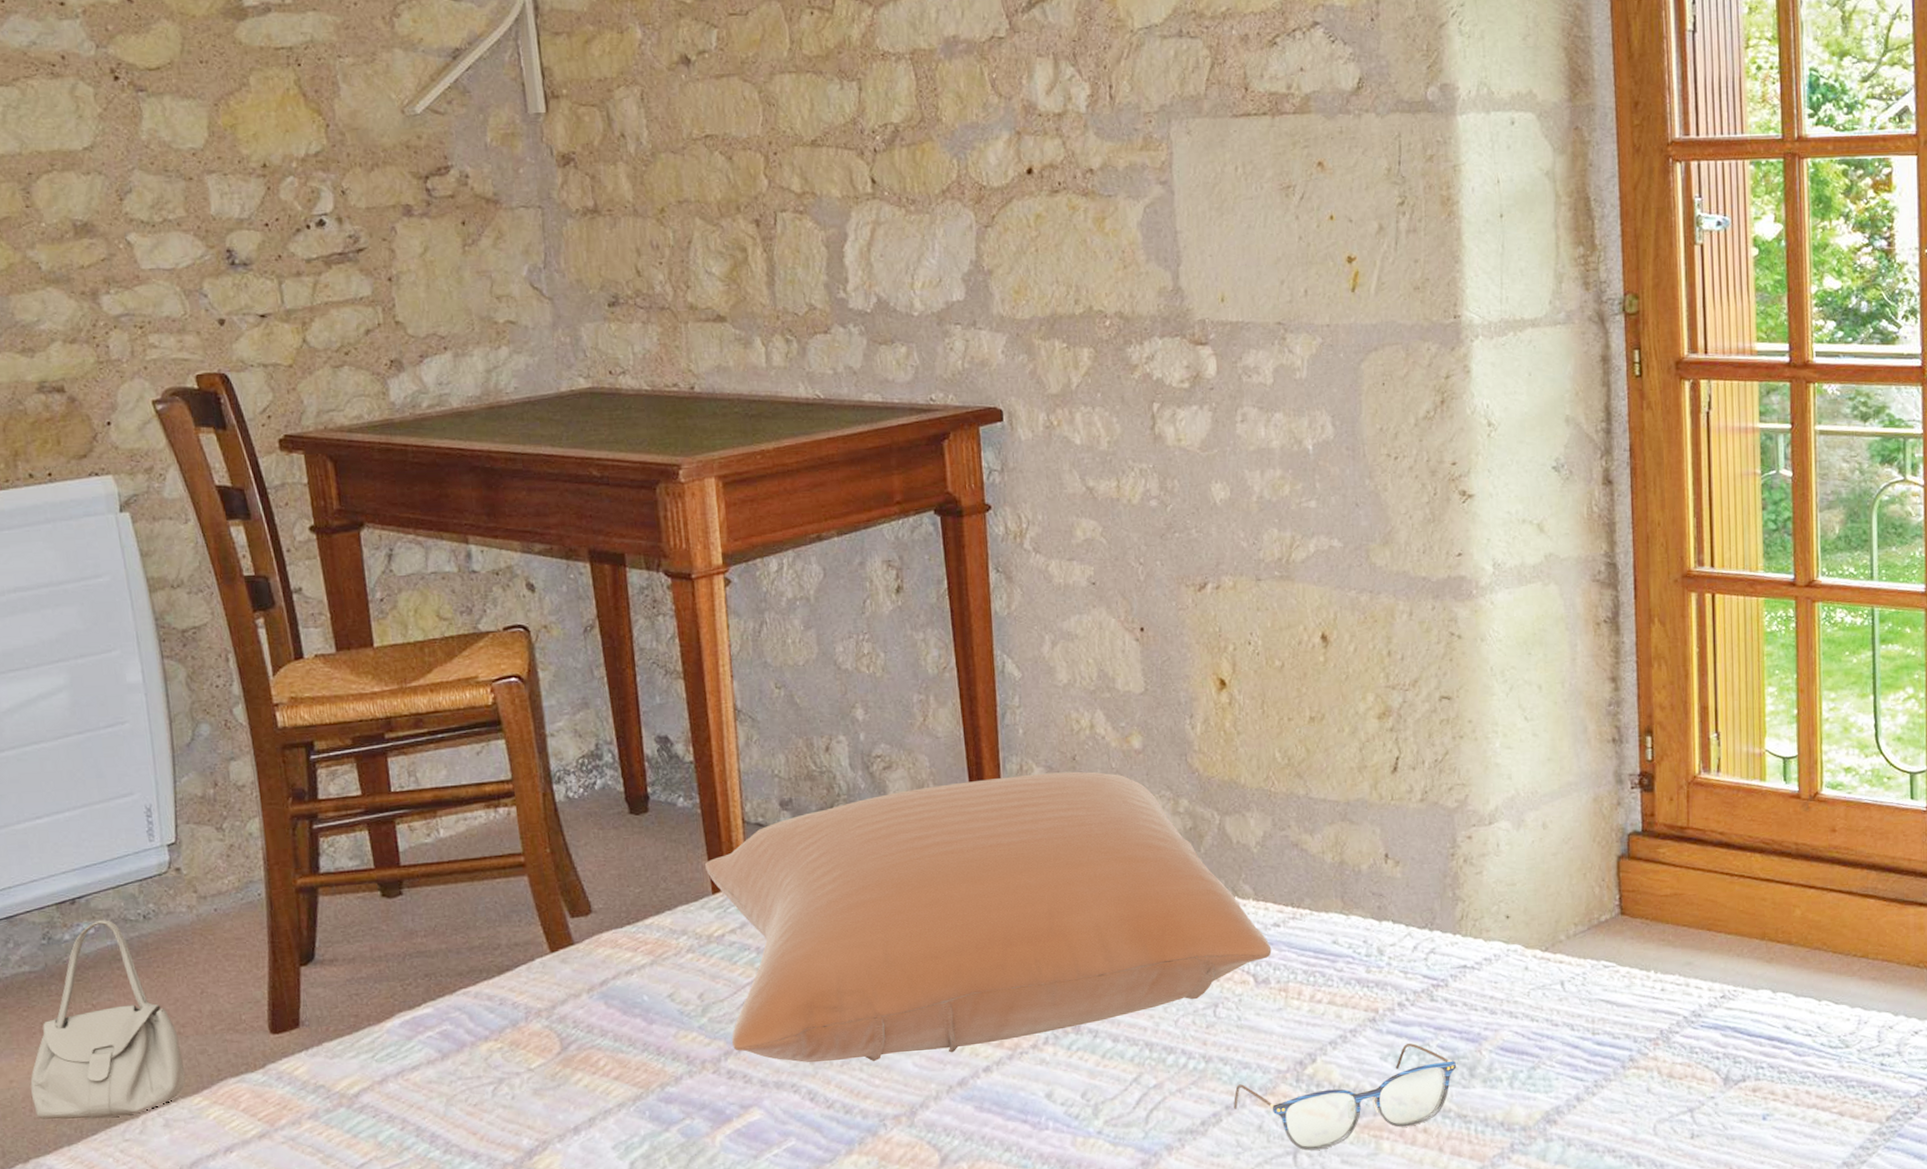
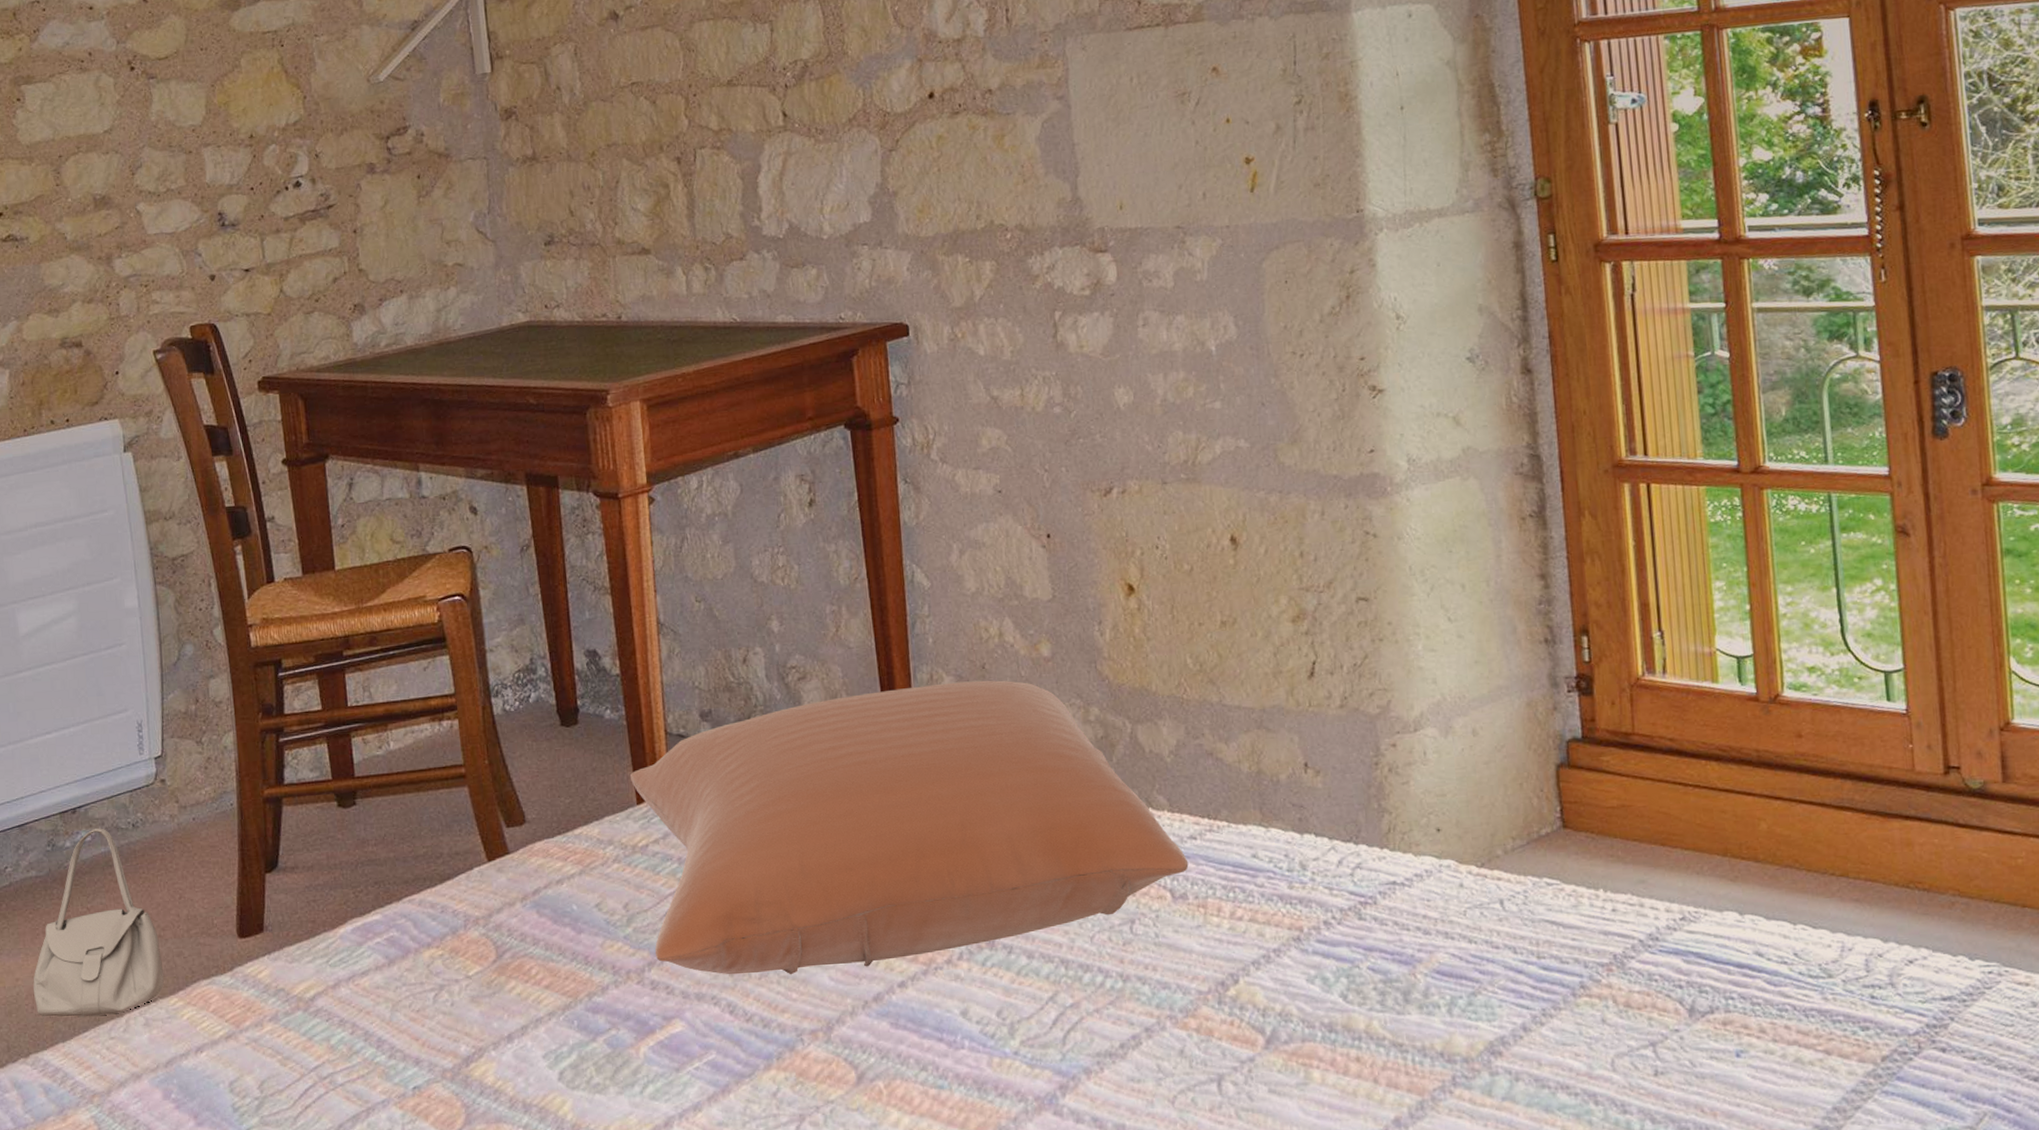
glasses: present [1234,1043,1457,1151] -> none [1153,965,1390,1078]

